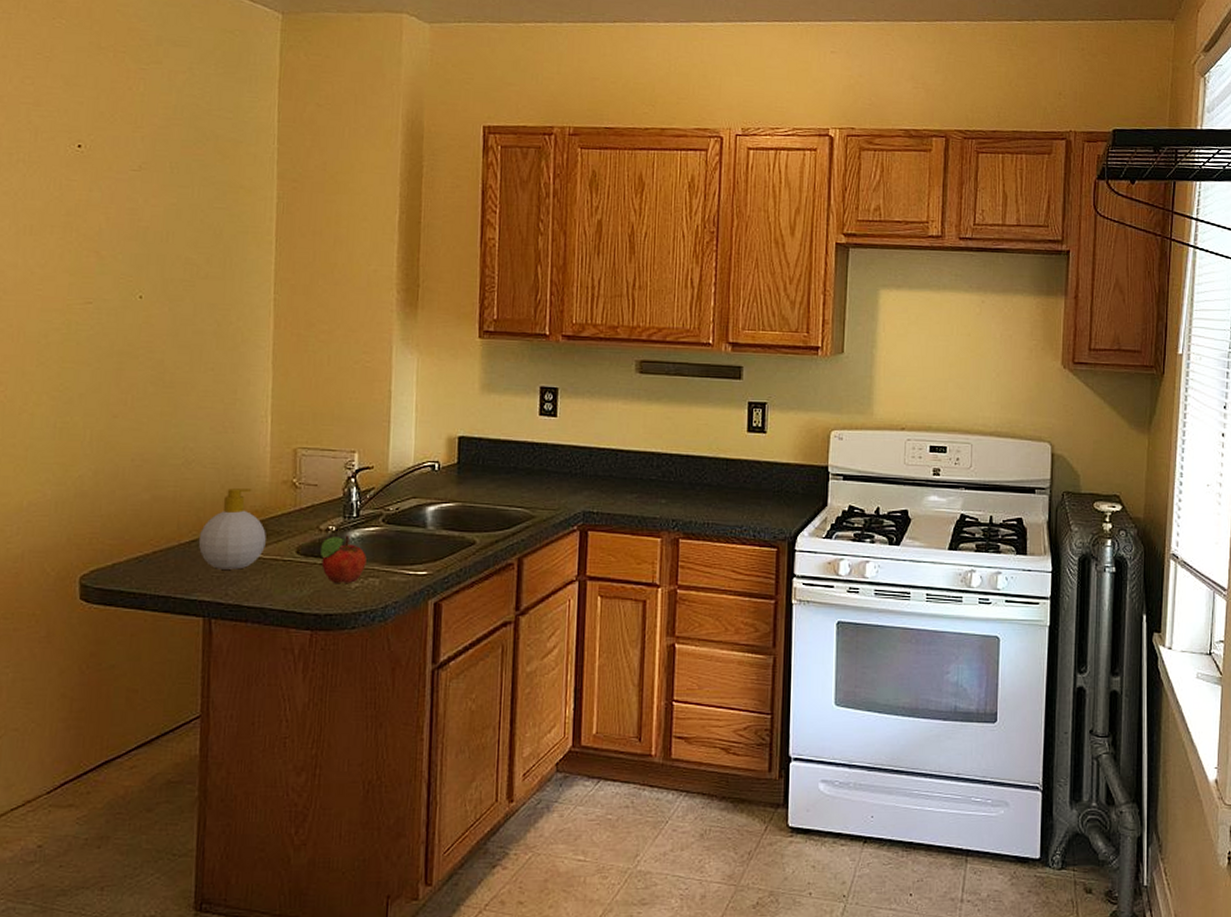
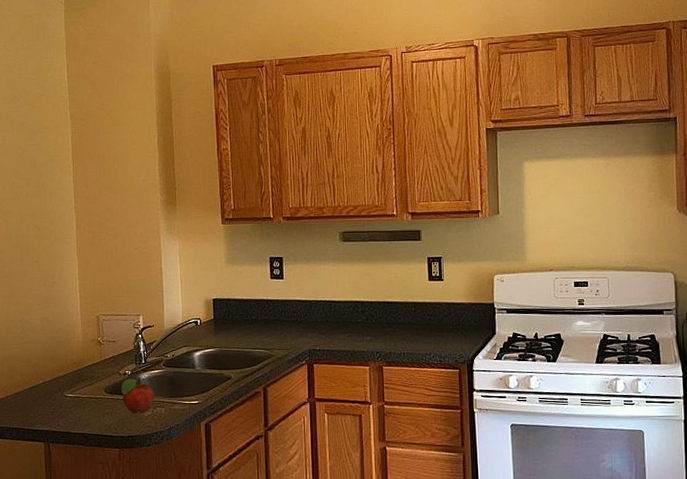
soap bottle: present [198,488,266,570] -> none [36,347,83,407]

